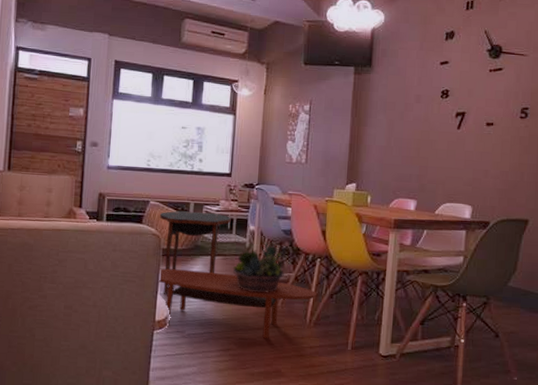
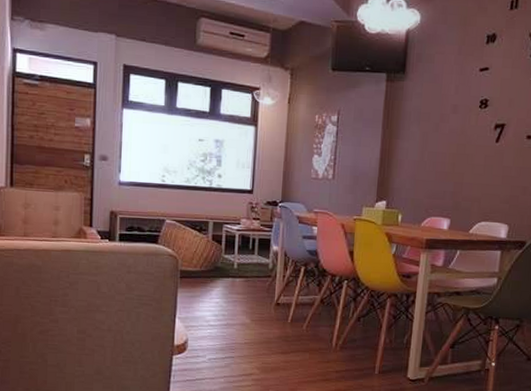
coffee table: present [157,268,317,339] -> none [175,291,343,364]
side table: present [159,210,231,294] -> none [176,230,253,318]
succulent planter: present [233,242,285,293] -> none [255,263,310,316]

